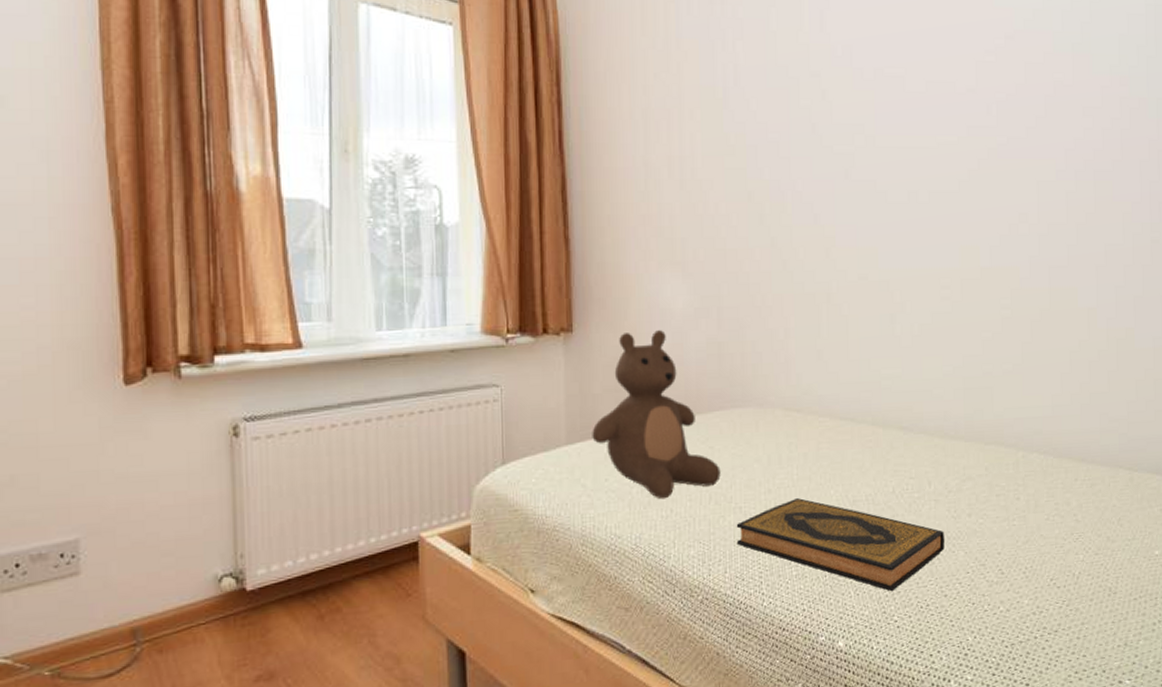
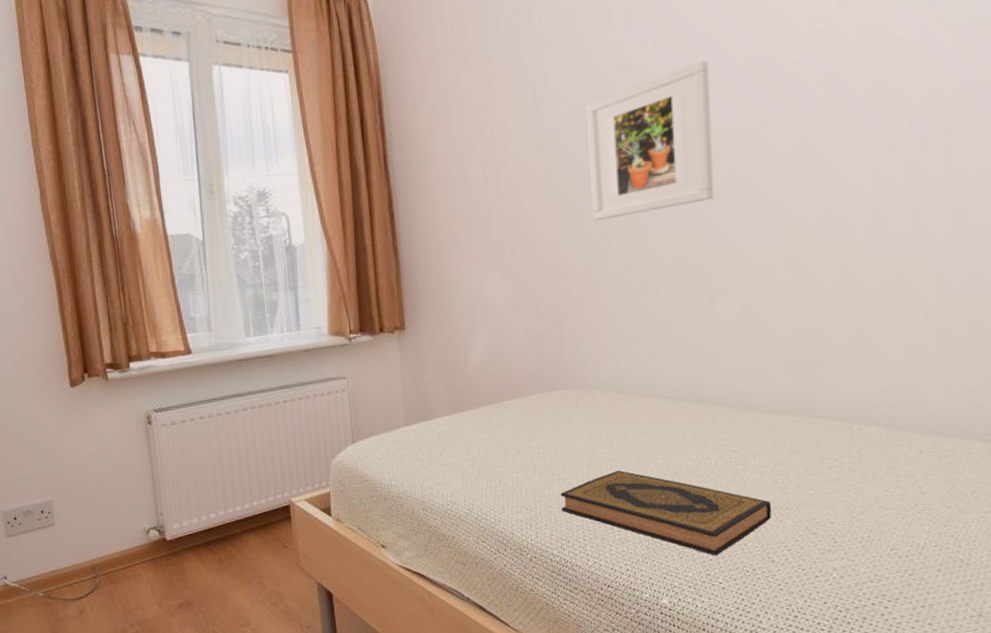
teddy bear: present [592,330,721,500] -> none [426,324,544,472]
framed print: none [776,75,897,226] -> present [585,60,714,221]

